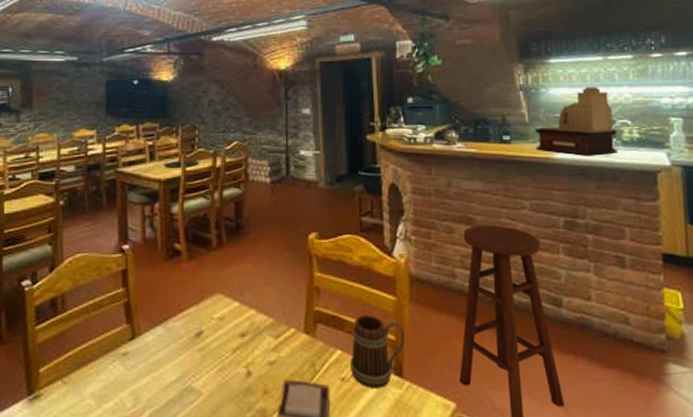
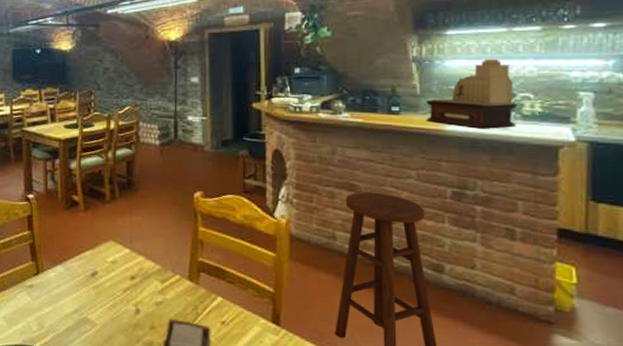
beer mug: present [350,314,405,388] -> none [231,267,283,333]

